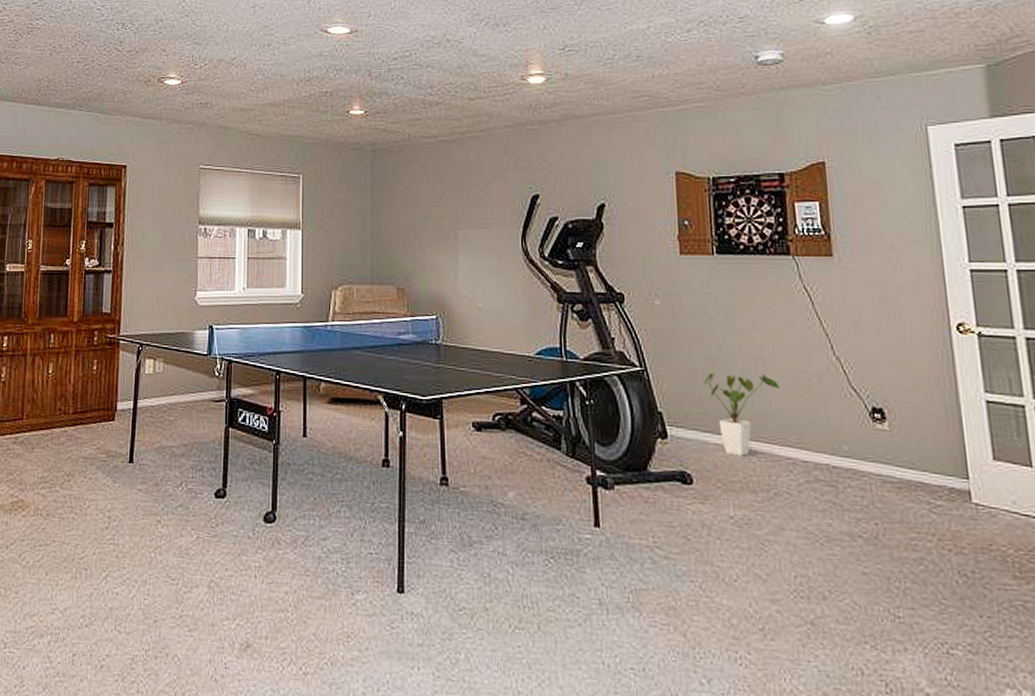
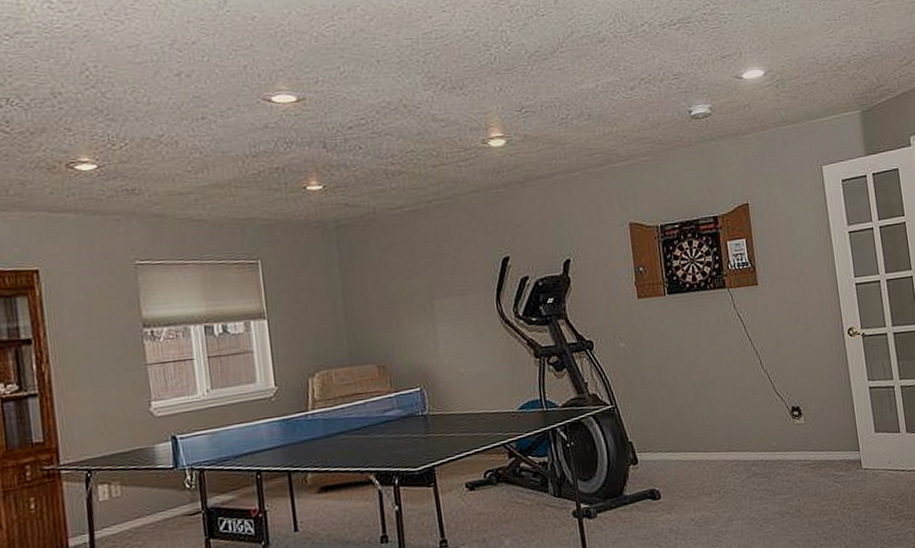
house plant: present [704,373,779,456] -> none [664,393,723,468]

